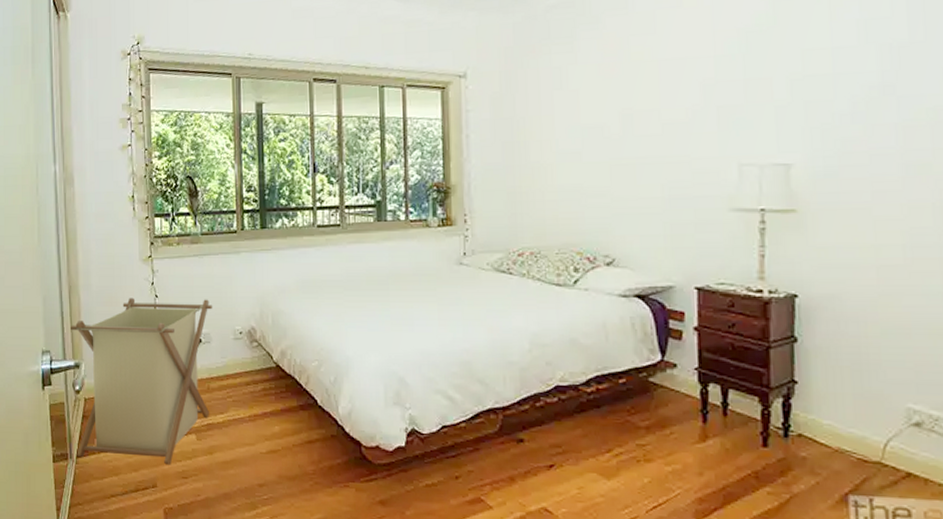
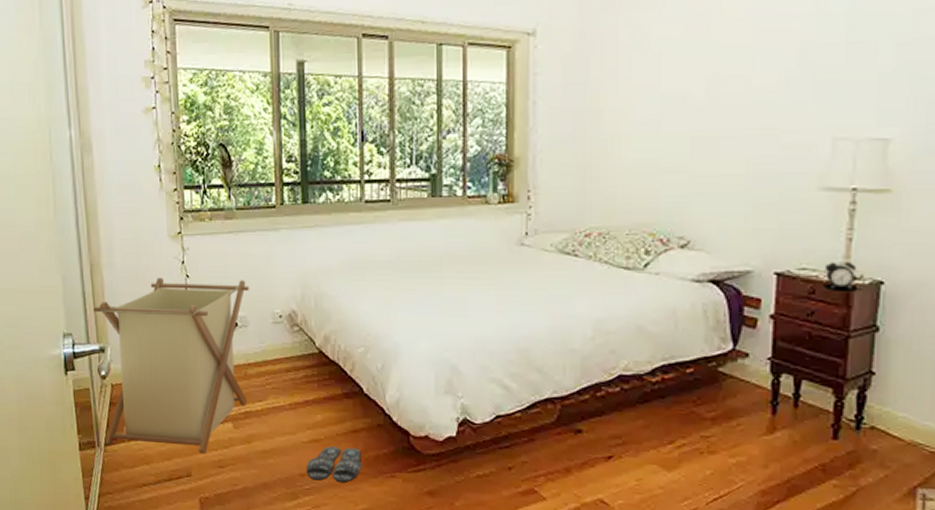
slippers: none [264,457,318,492] -> present [306,446,363,482]
alarm clock: none [741,275,775,306] -> present [823,260,859,293]

